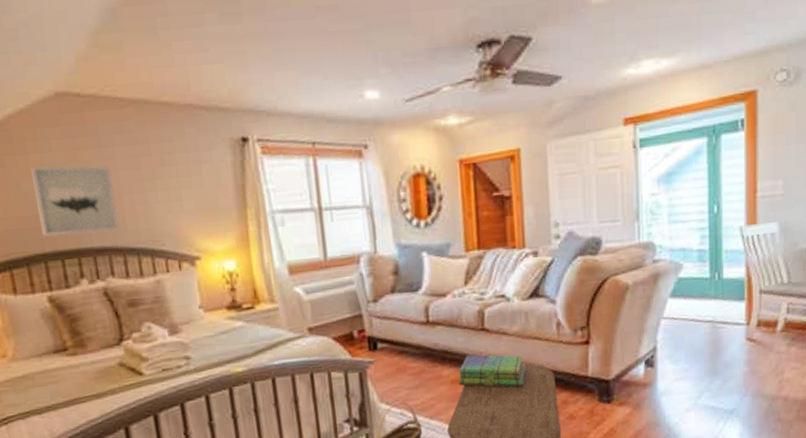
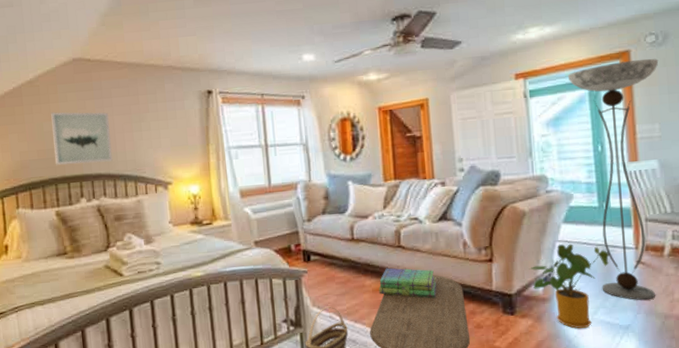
house plant: none [629,321,718,416] -> present [529,244,609,329]
floor lamp: none [684,101,788,382] -> present [567,58,659,300]

